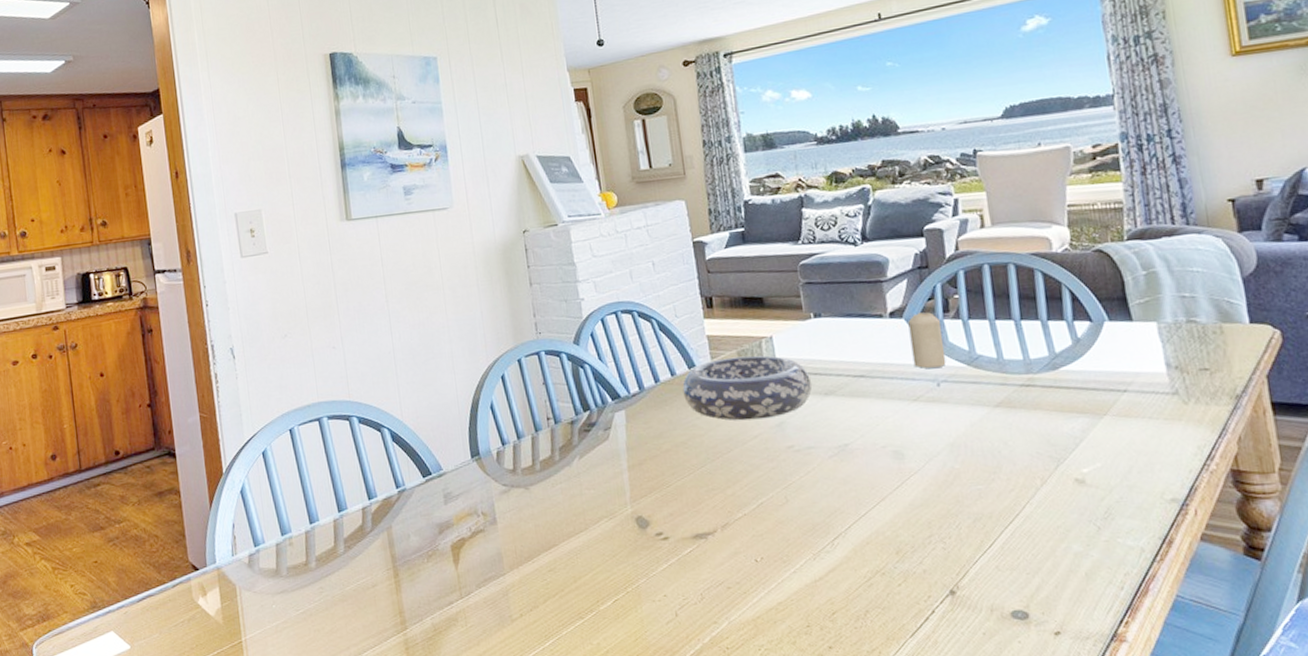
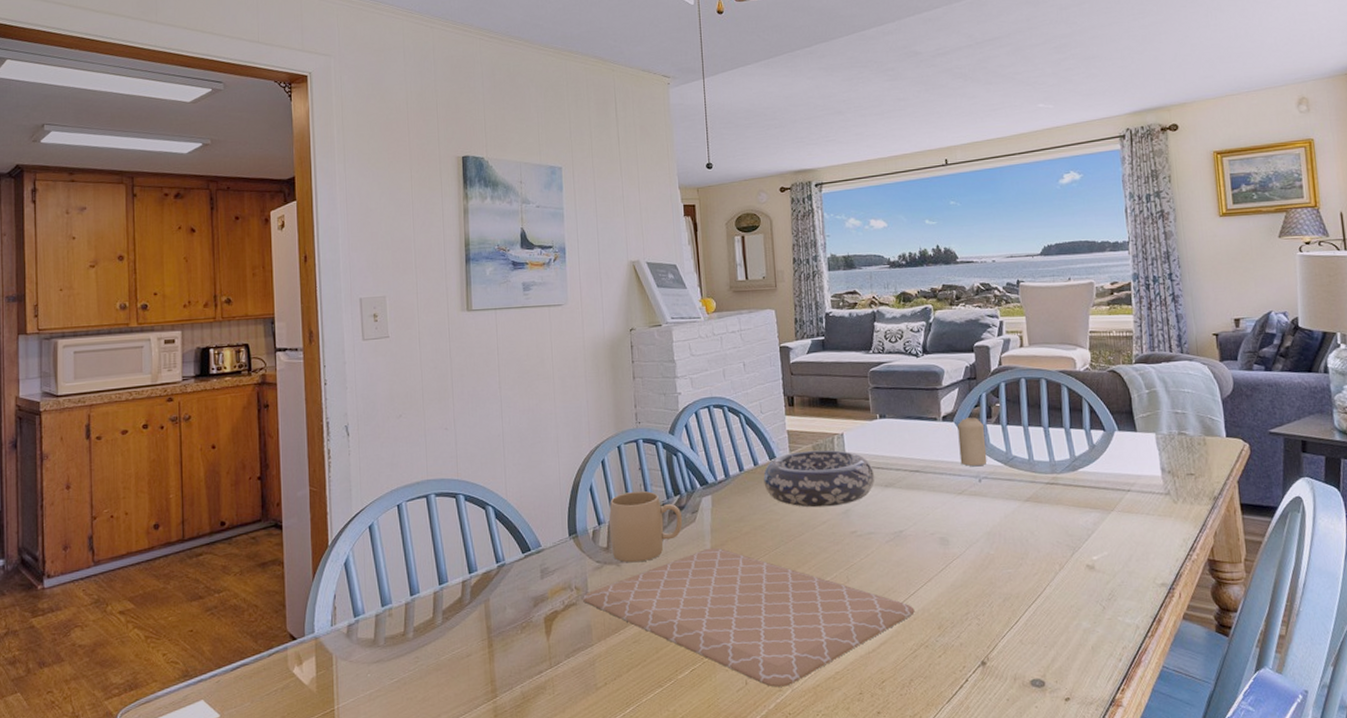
placemat: none [491,467,867,619] -> present [583,547,915,687]
mug: none [512,407,595,486] -> present [608,491,683,563]

